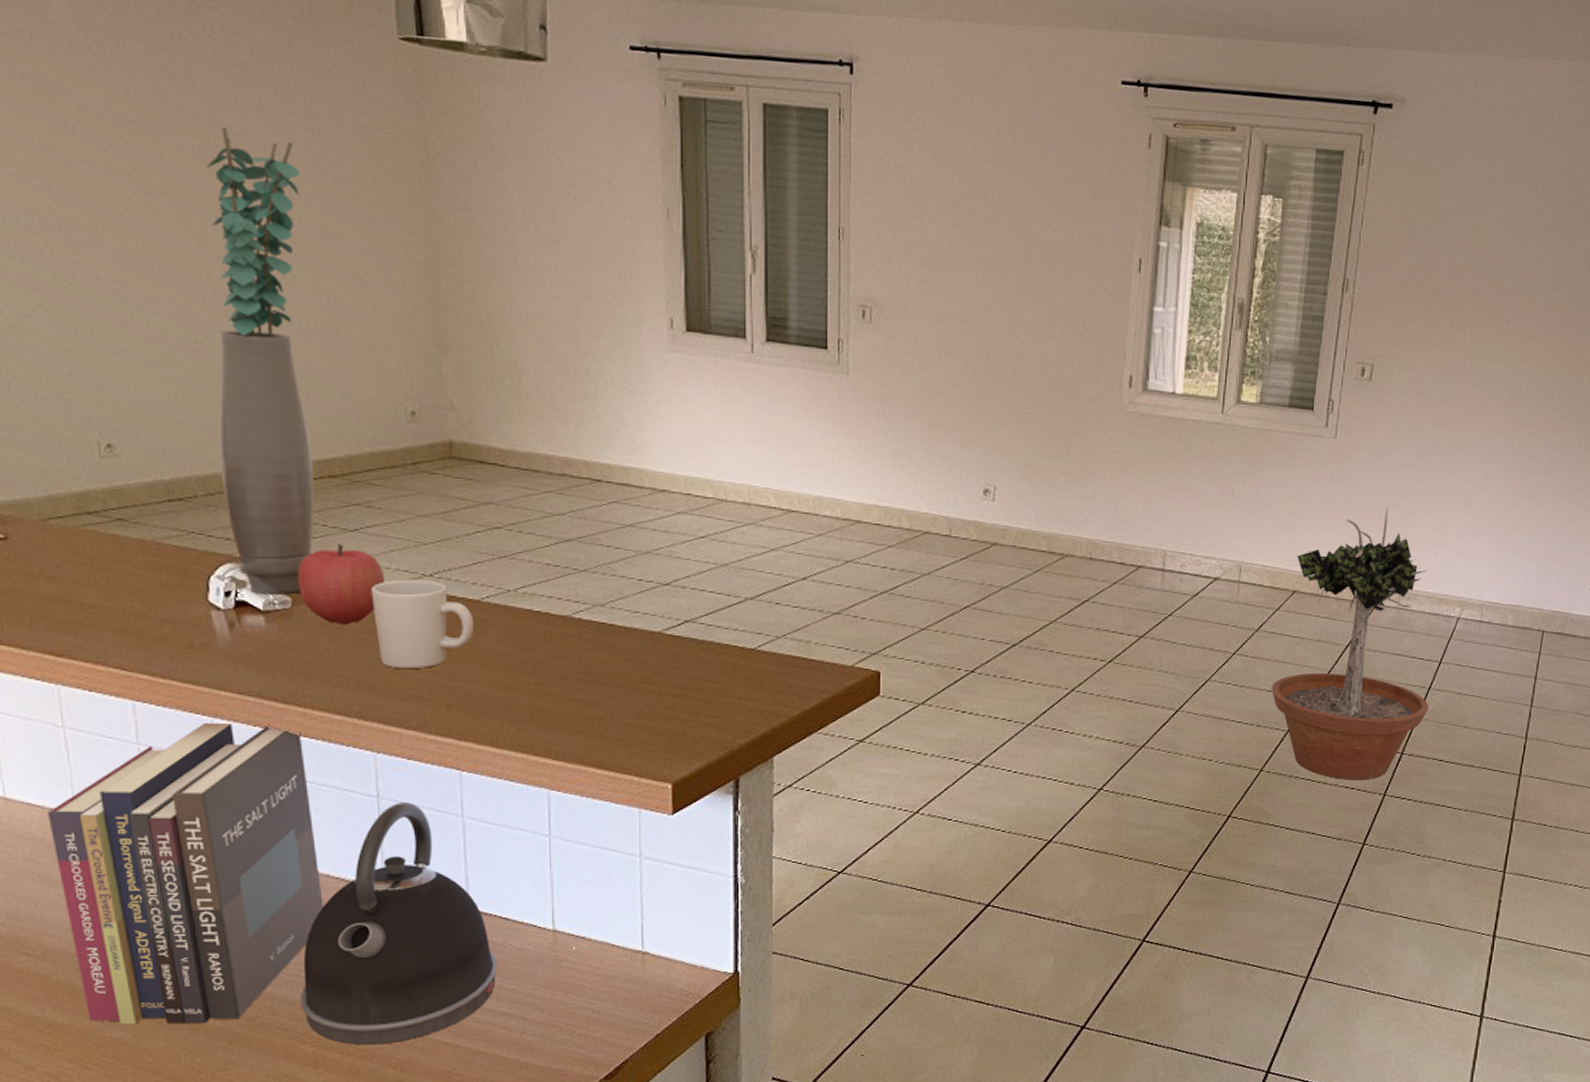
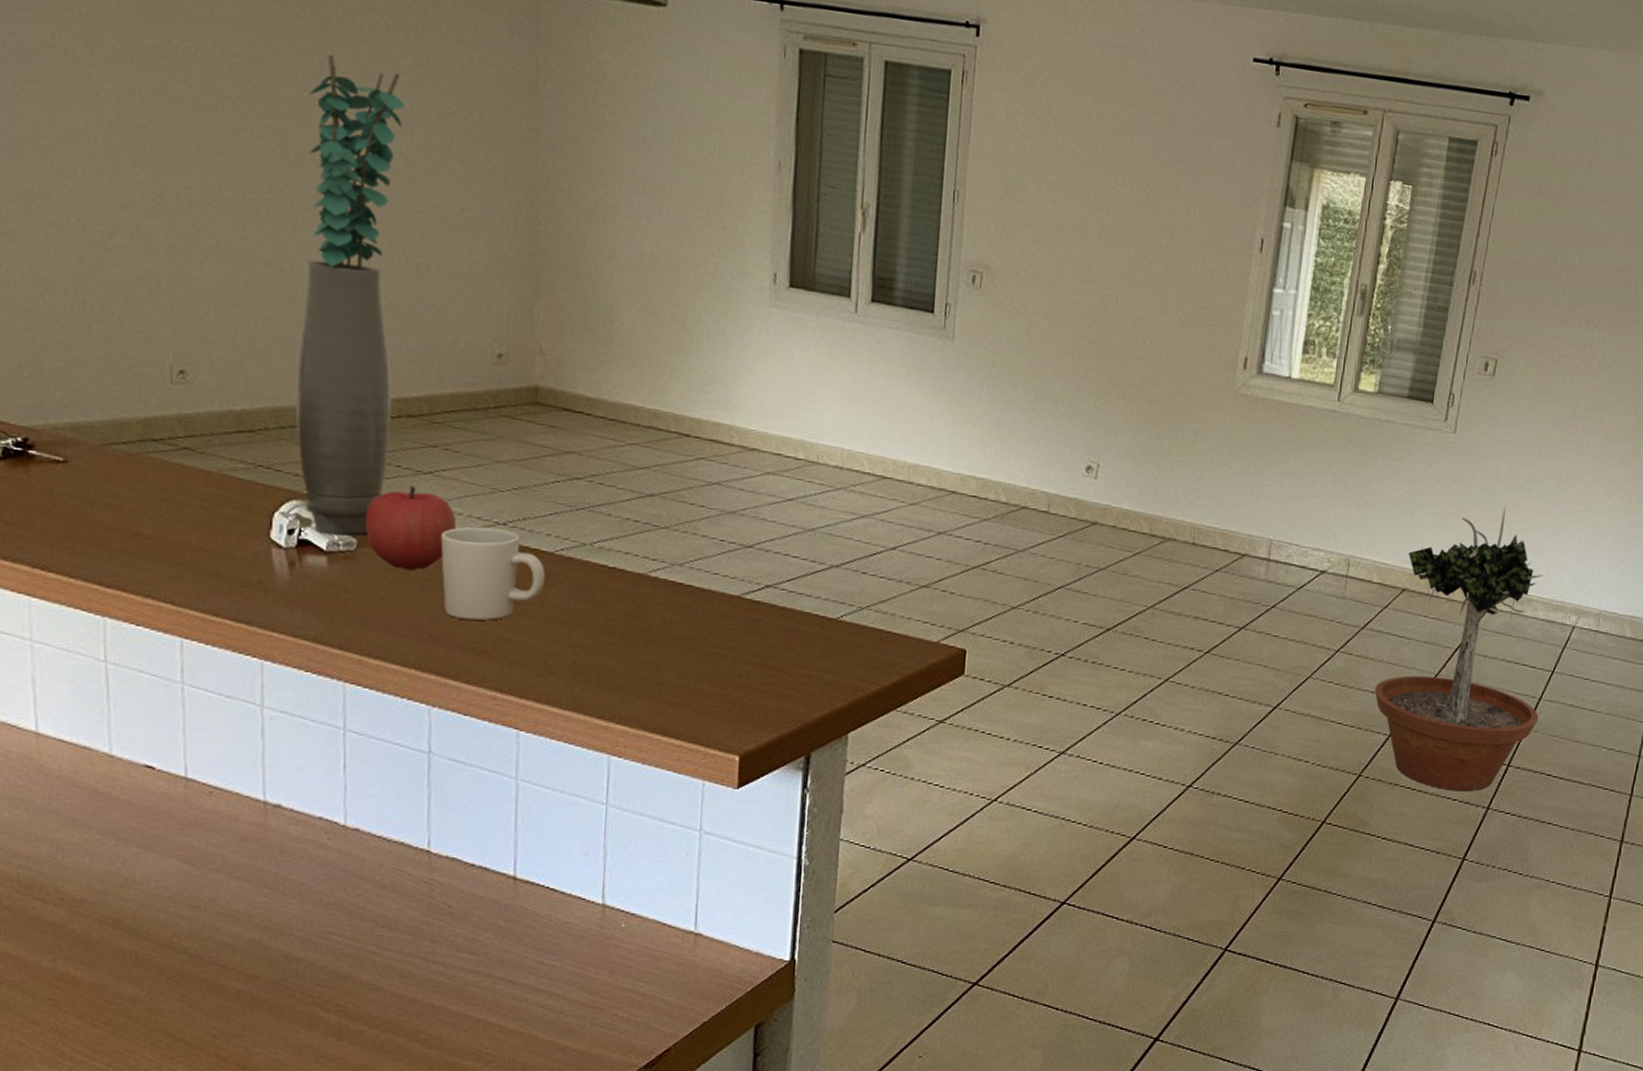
books: present [48,722,324,1025] -> none [80,664,362,985]
kettle: present [300,802,497,1045] -> none [328,760,540,1018]

